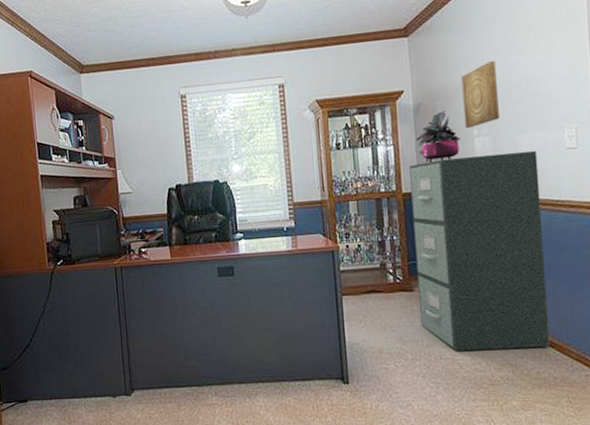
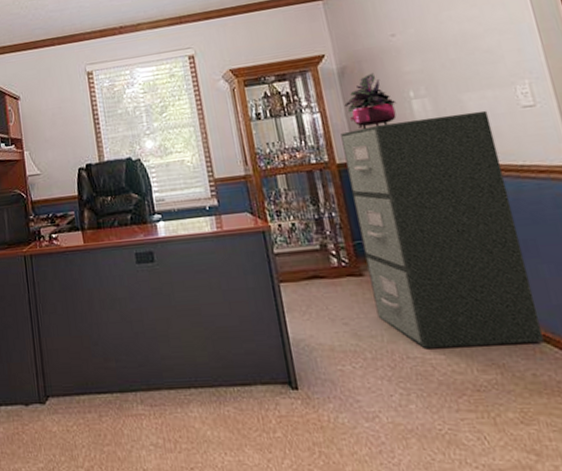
wall art: present [461,61,499,129] -> none [387,18,437,91]

